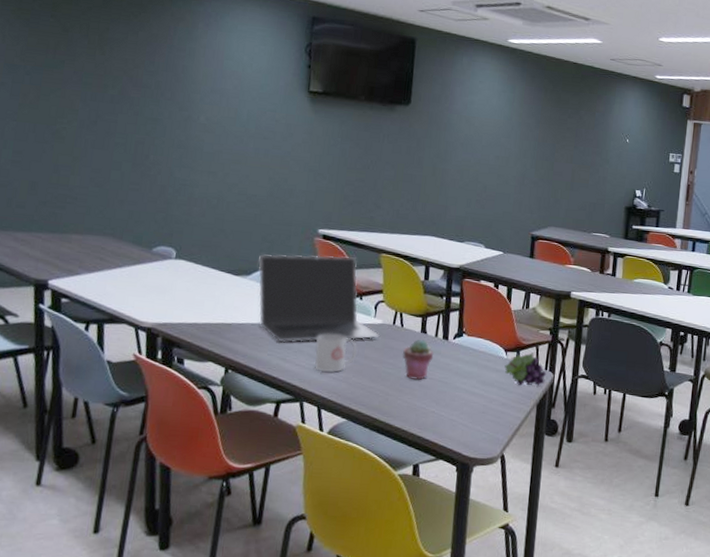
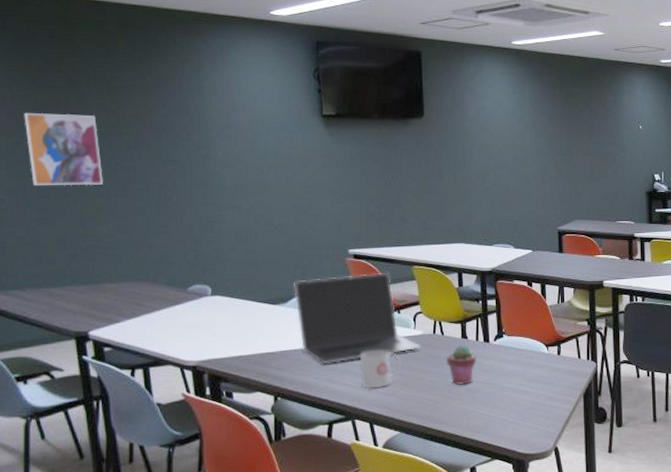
wall art: none [12,53,83,135] -> present [24,112,103,186]
fruit: present [504,352,547,386] -> none [547,345,590,378]

